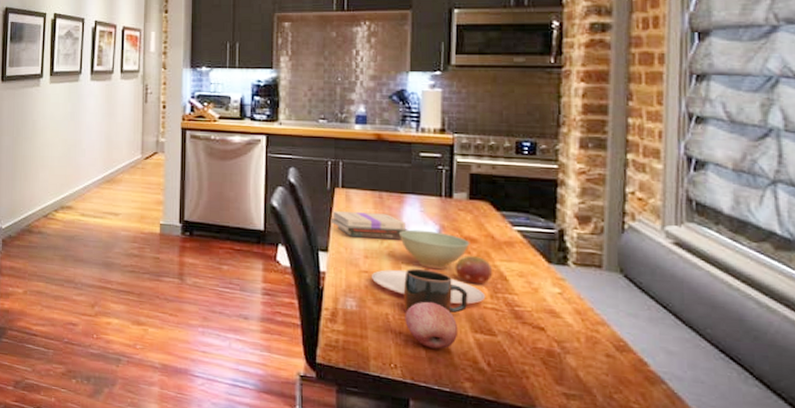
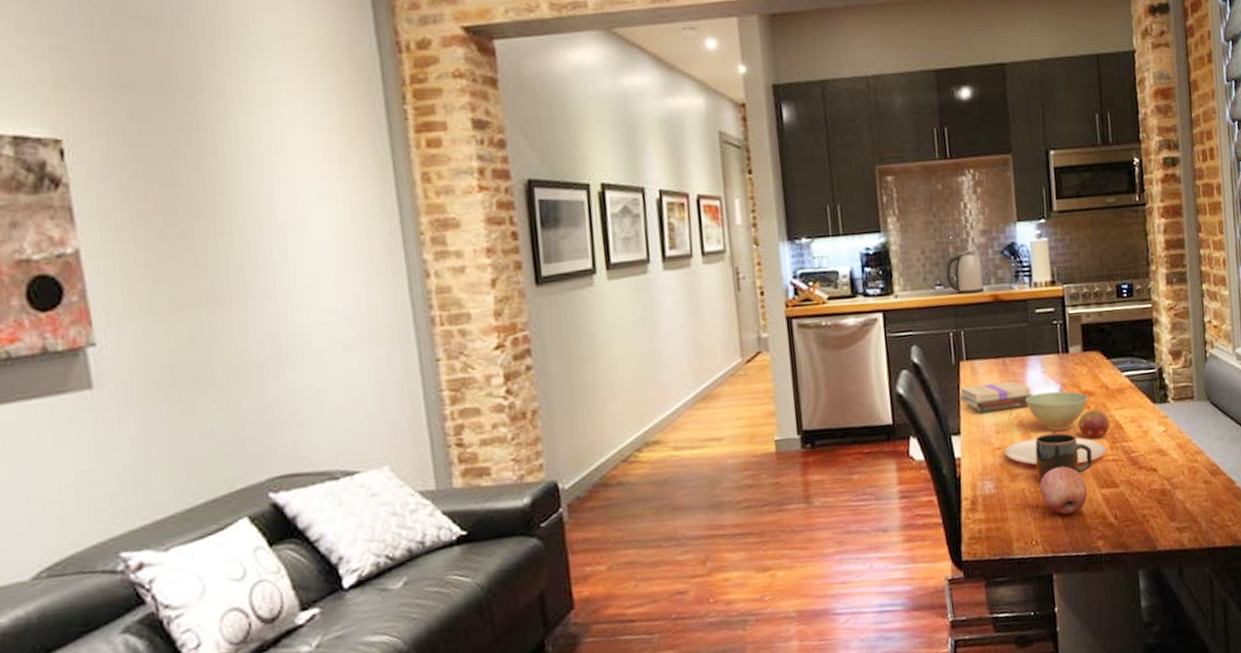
kettle: none [330,92,368,131] -> present [945,251,985,295]

